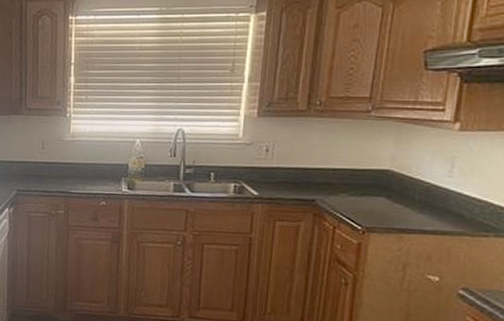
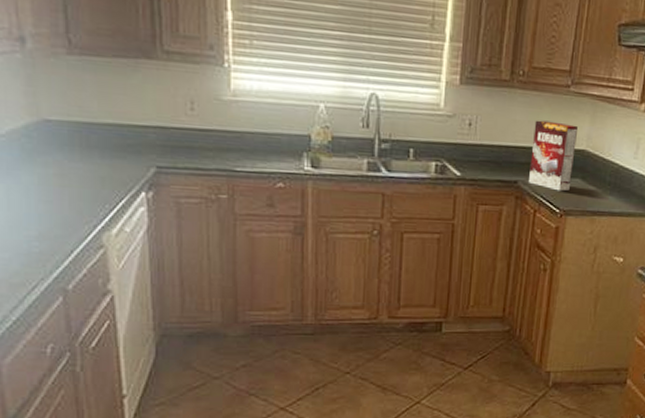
cereal box: none [327,144,380,209] -> present [529,120,577,192]

